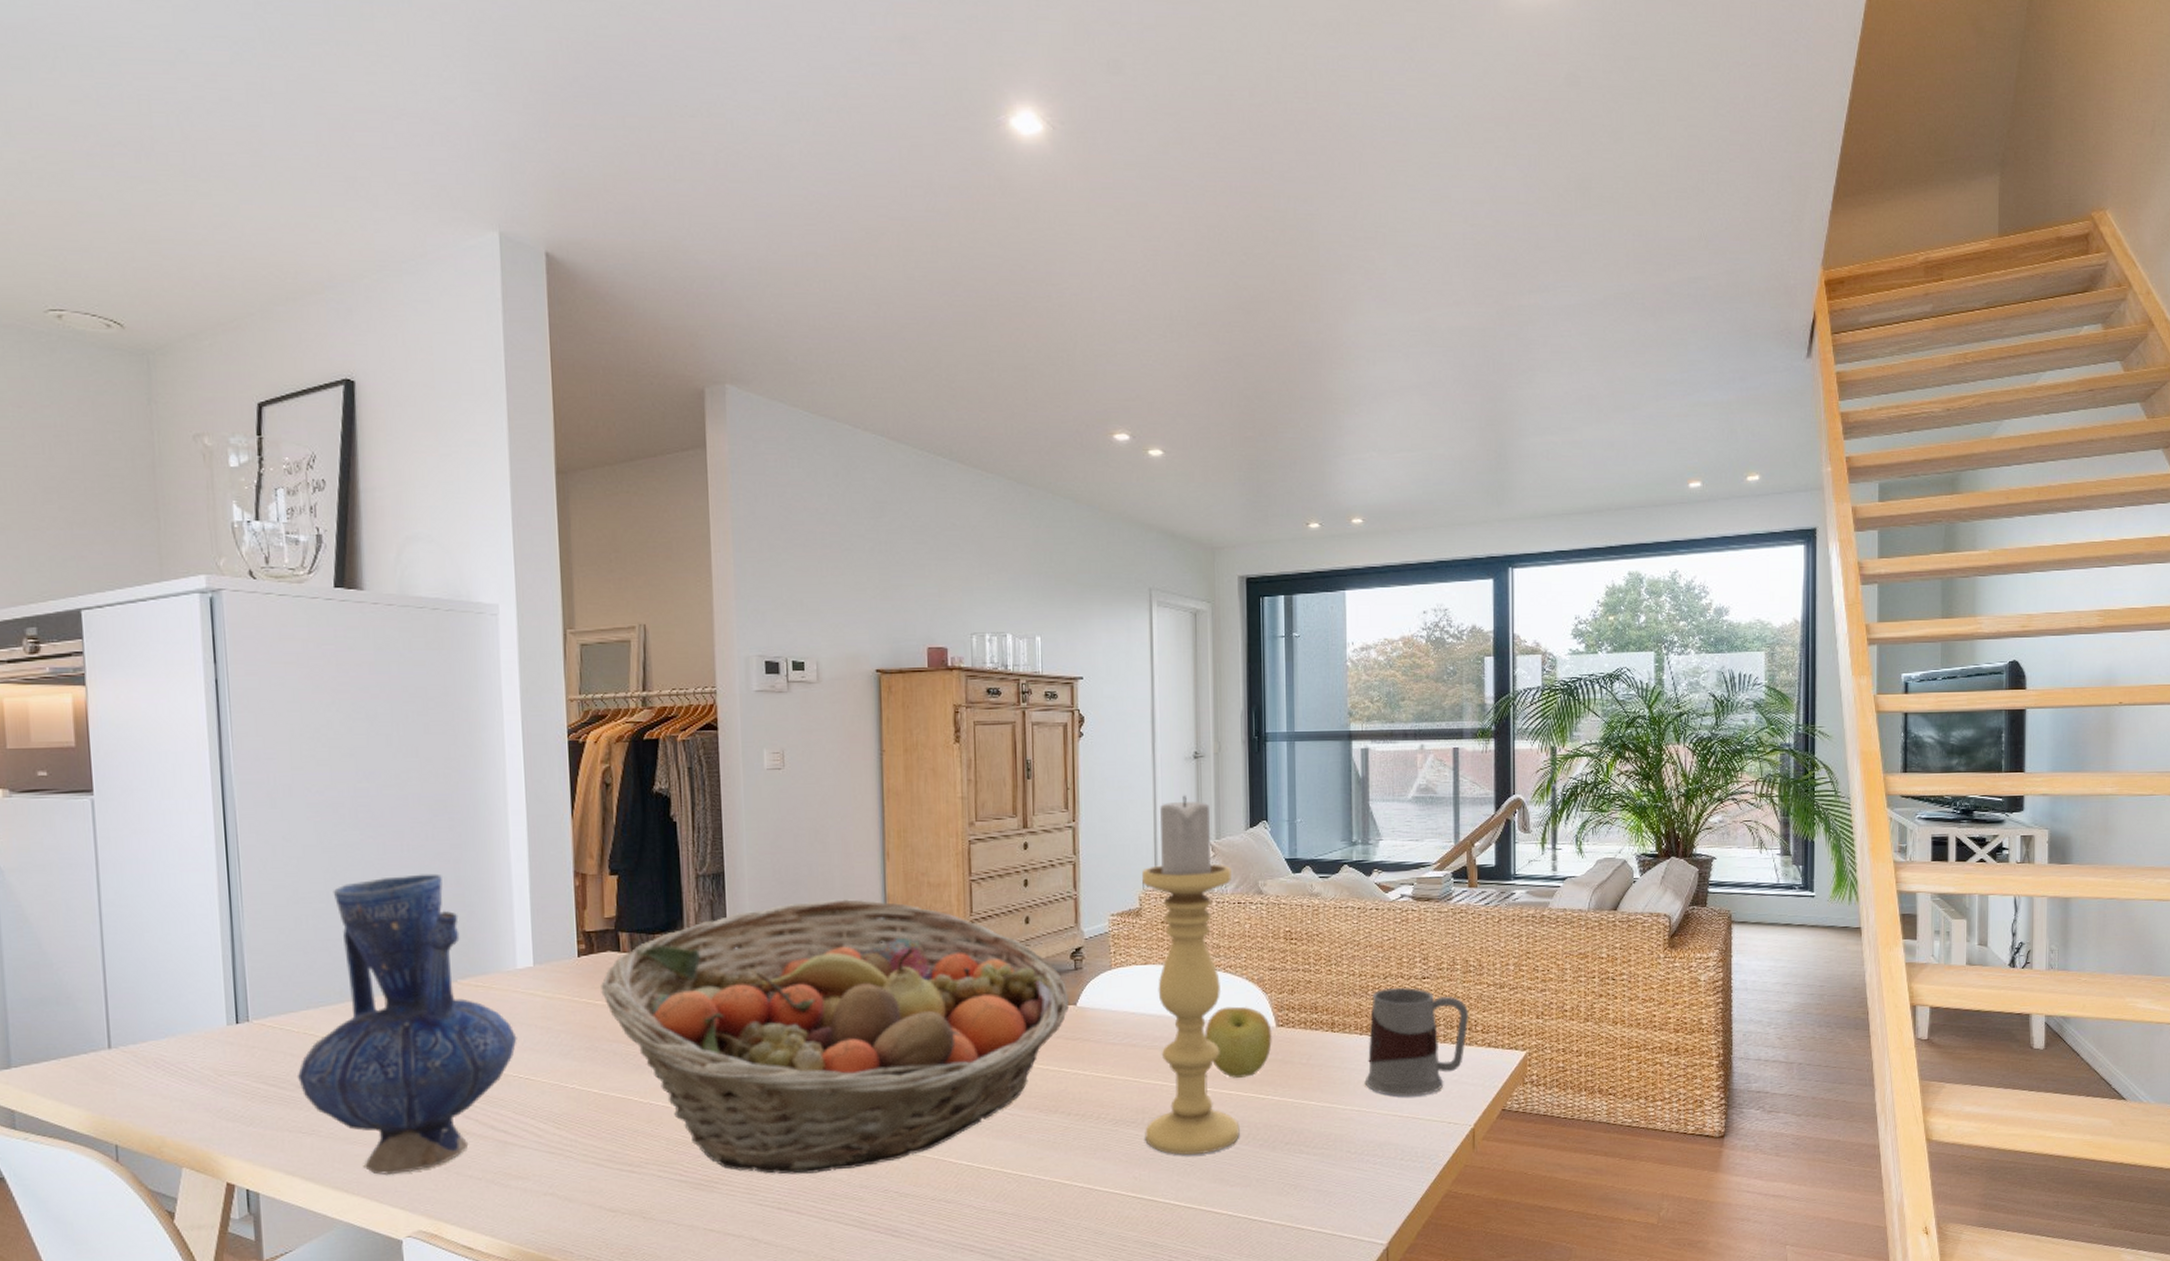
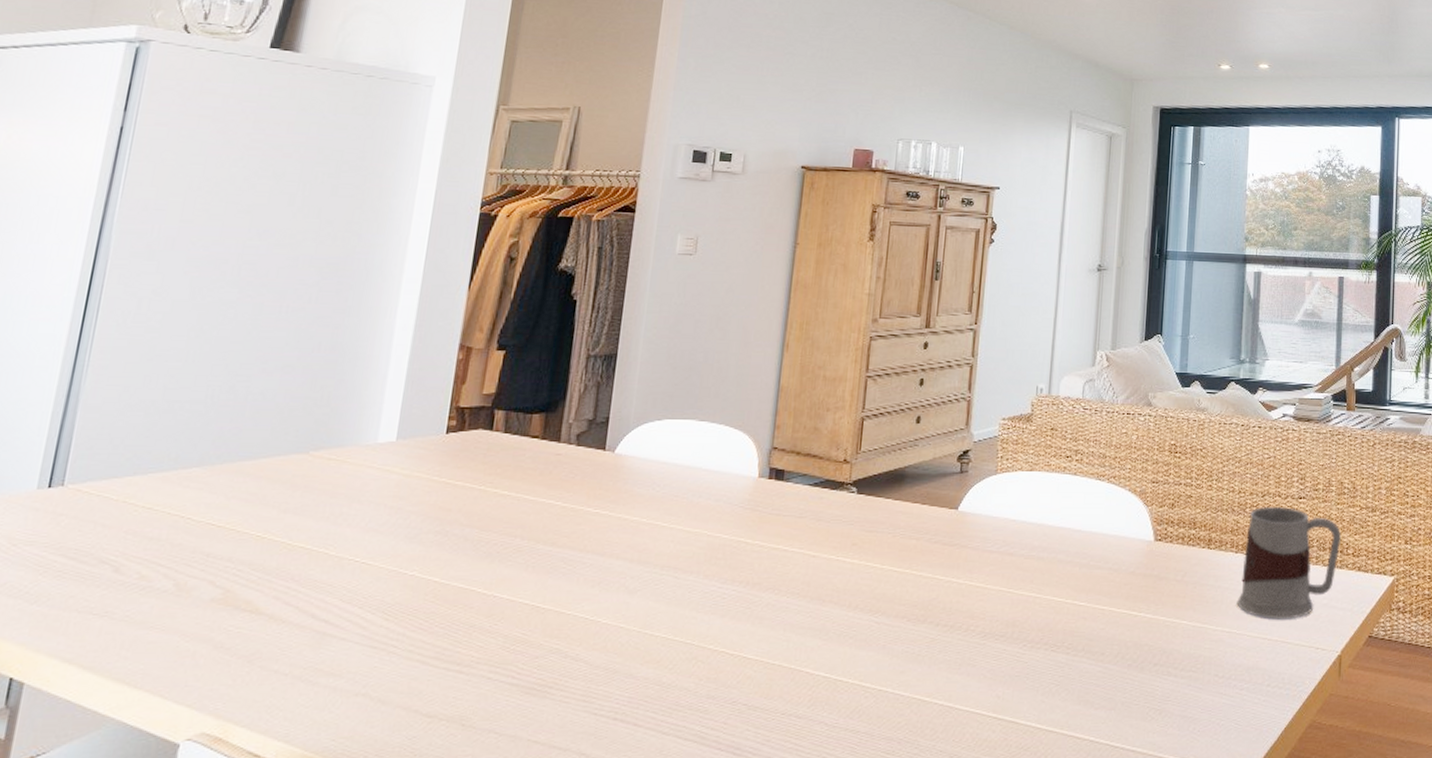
vase: present [298,873,517,1176] -> none [103,337,362,667]
fruit basket: present [601,899,1070,1175] -> none [463,388,952,681]
candle holder: present [1141,795,1240,1155] -> none [1012,305,1124,674]
apple: present [1205,1006,1272,1078] -> none [1083,518,1150,593]

